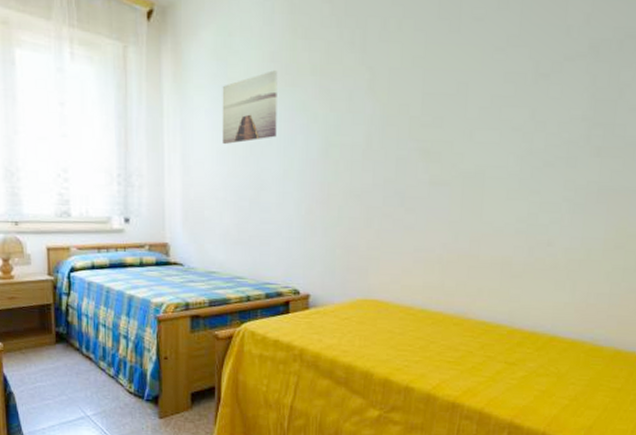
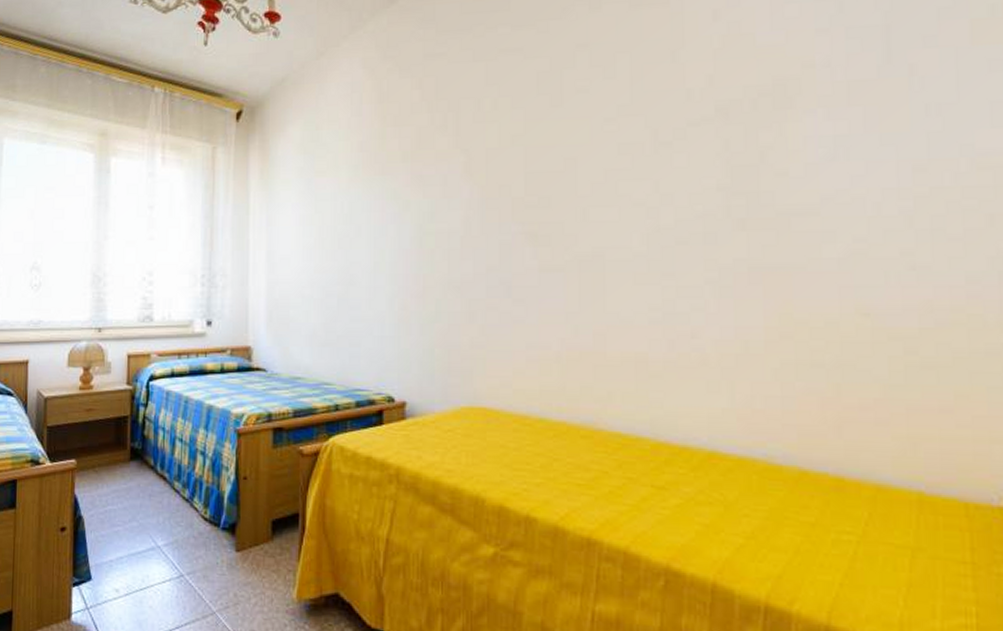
wall art: present [222,70,278,145] -> none [308,160,367,239]

